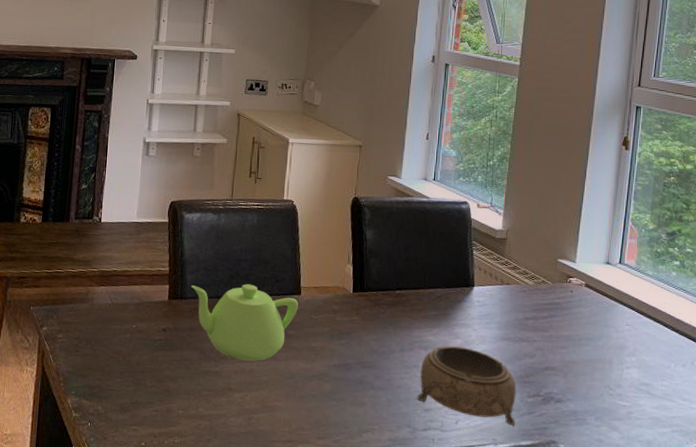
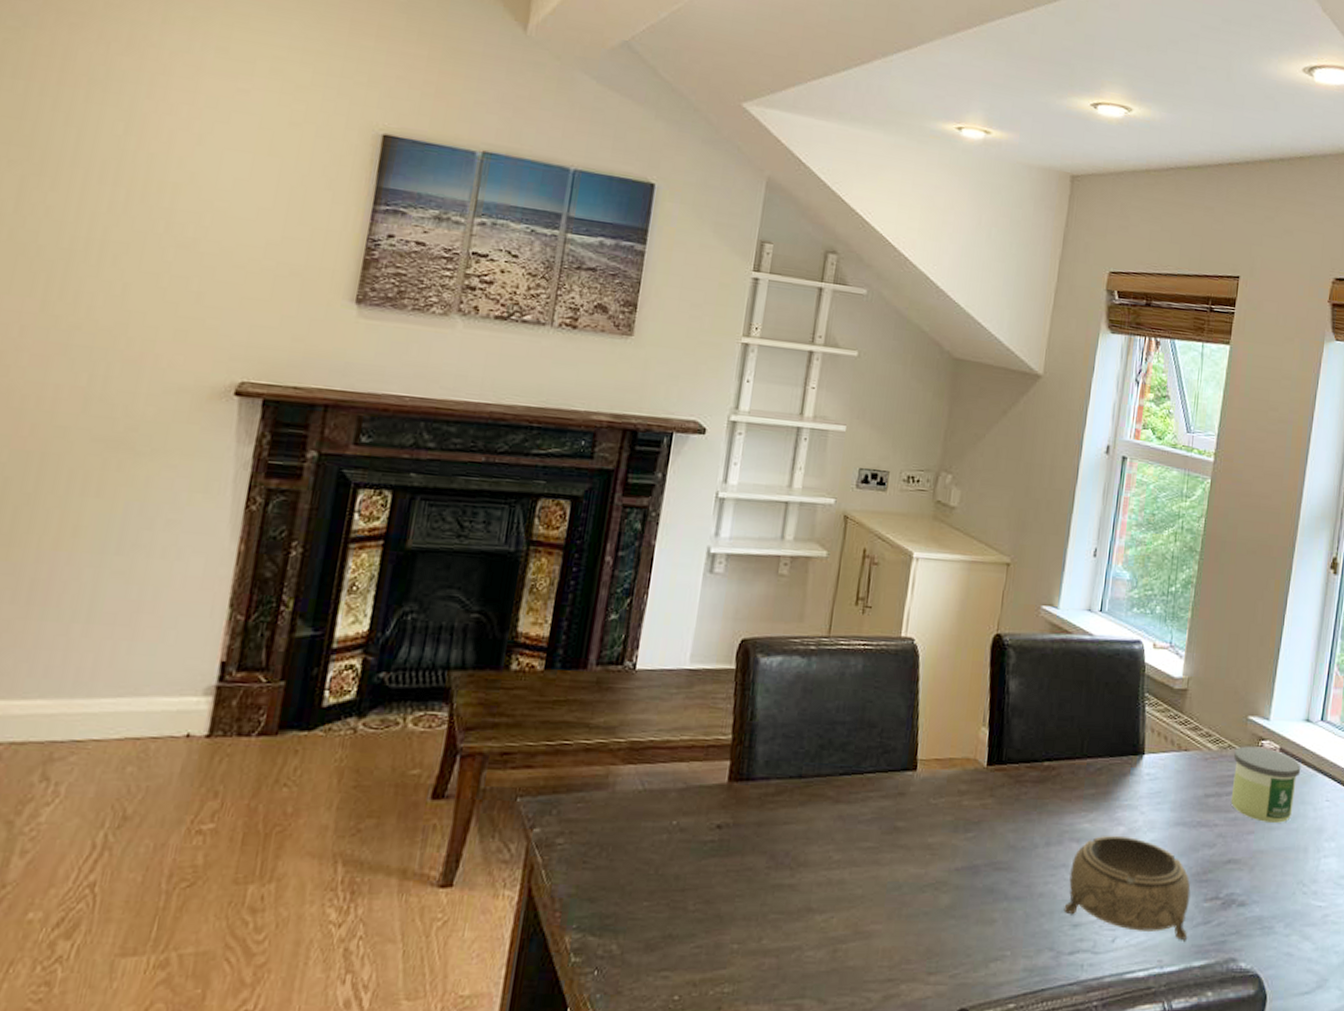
teapot: present [191,284,298,361] -> none [763,756,913,867]
candle: none [546,282,604,341] -> present [1230,746,1301,823]

